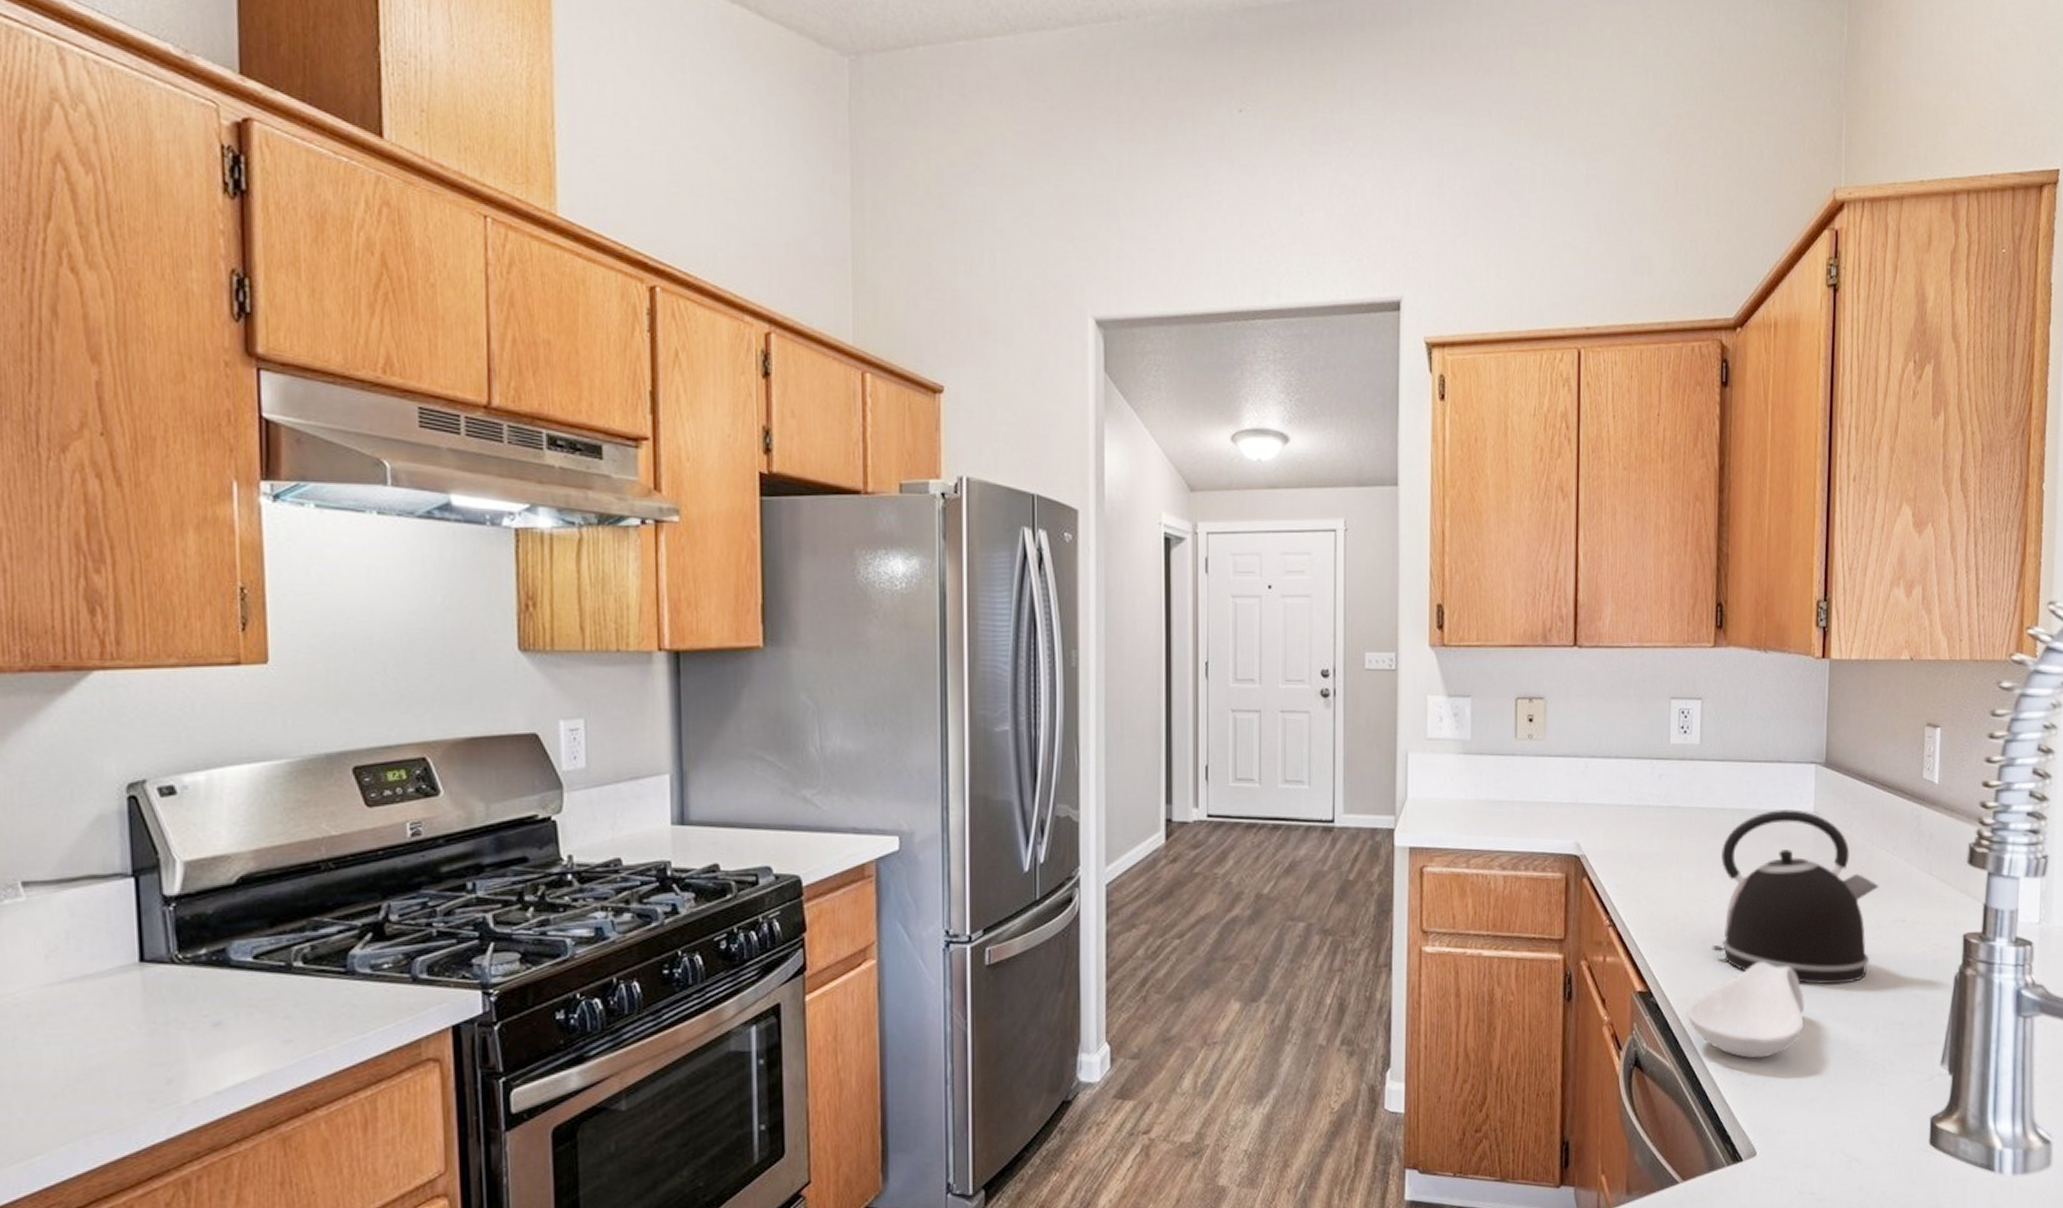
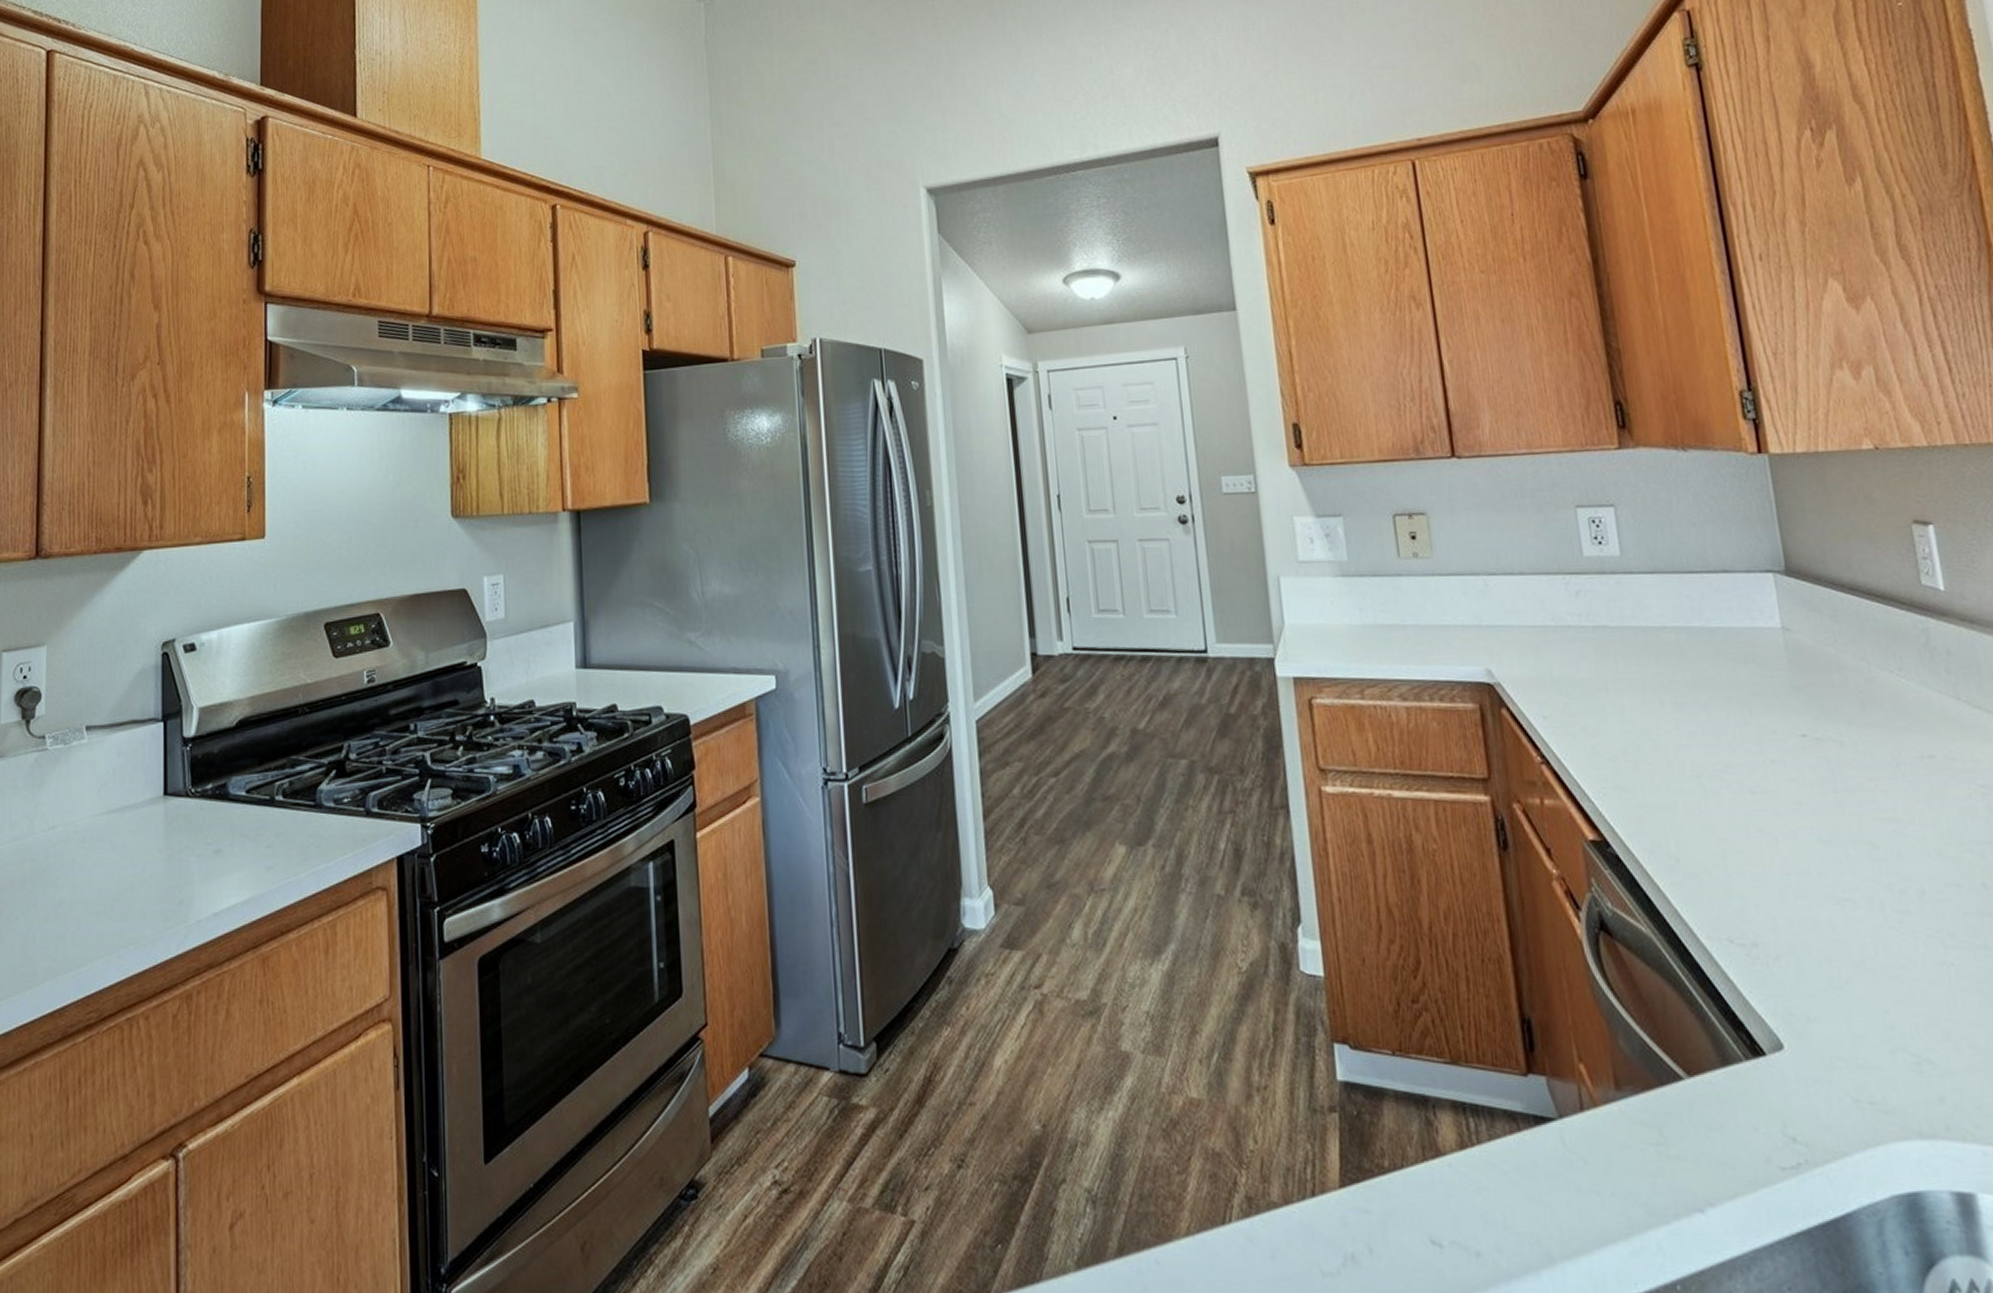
spoon rest: present [1686,962,1804,1059] -> none [1656,807,1819,926]
kettle: present [1711,808,1879,985] -> none [1668,625,1894,836]

